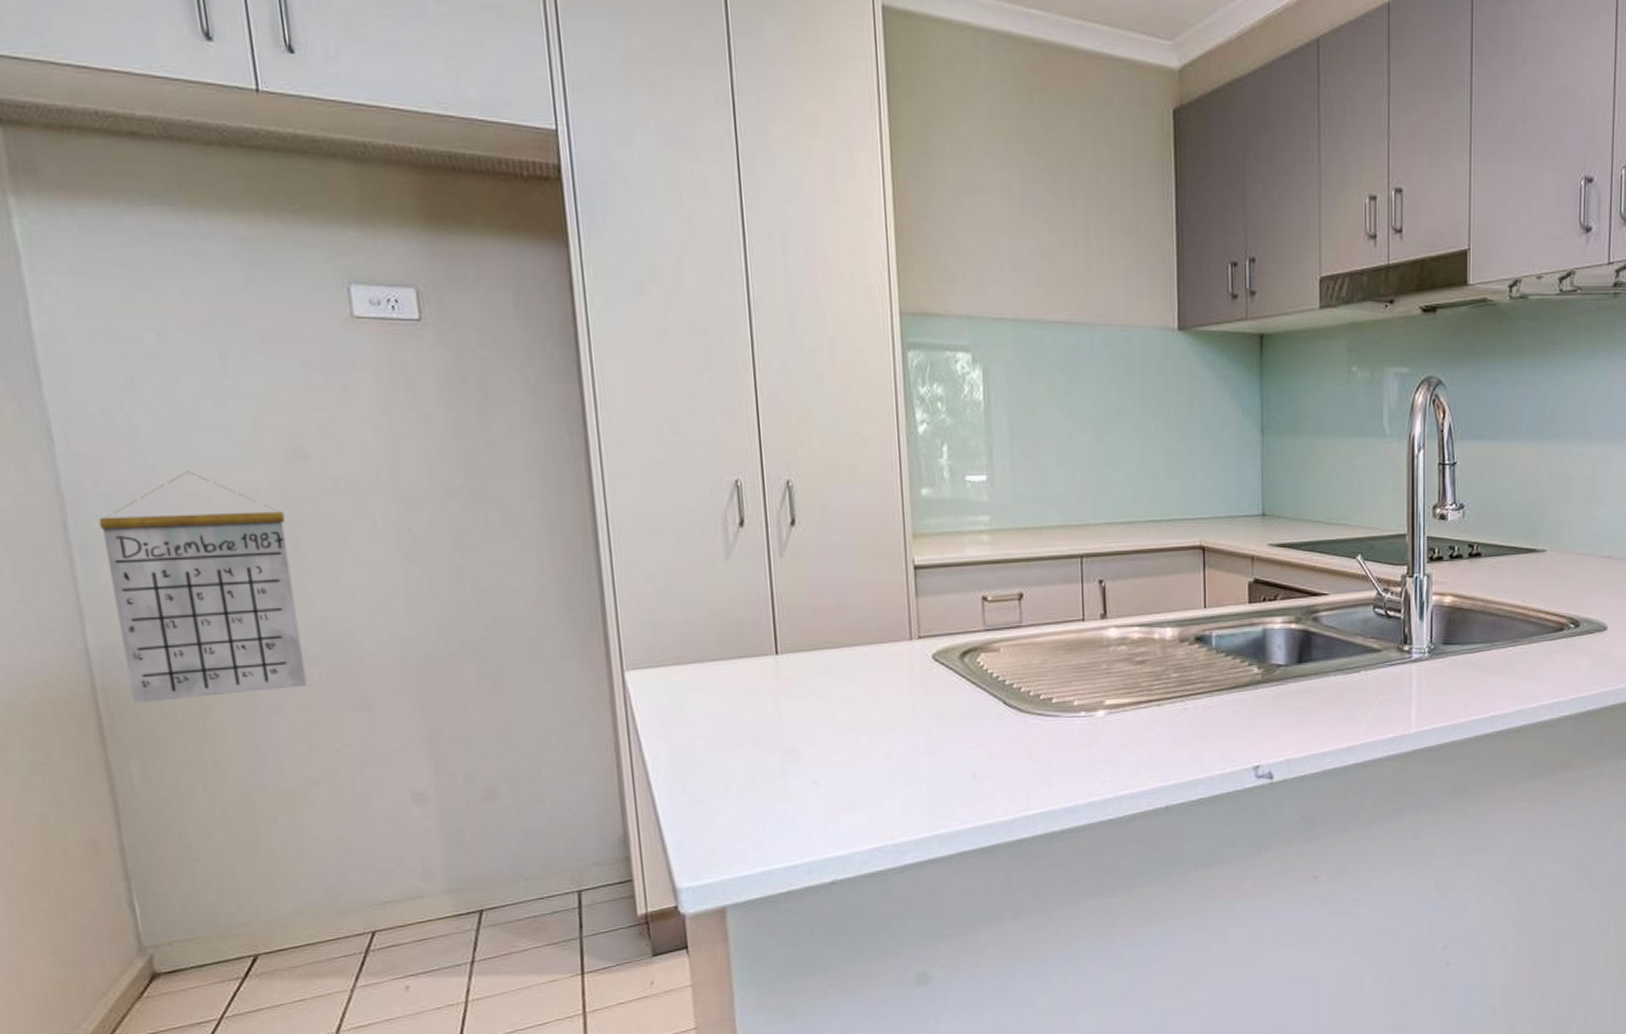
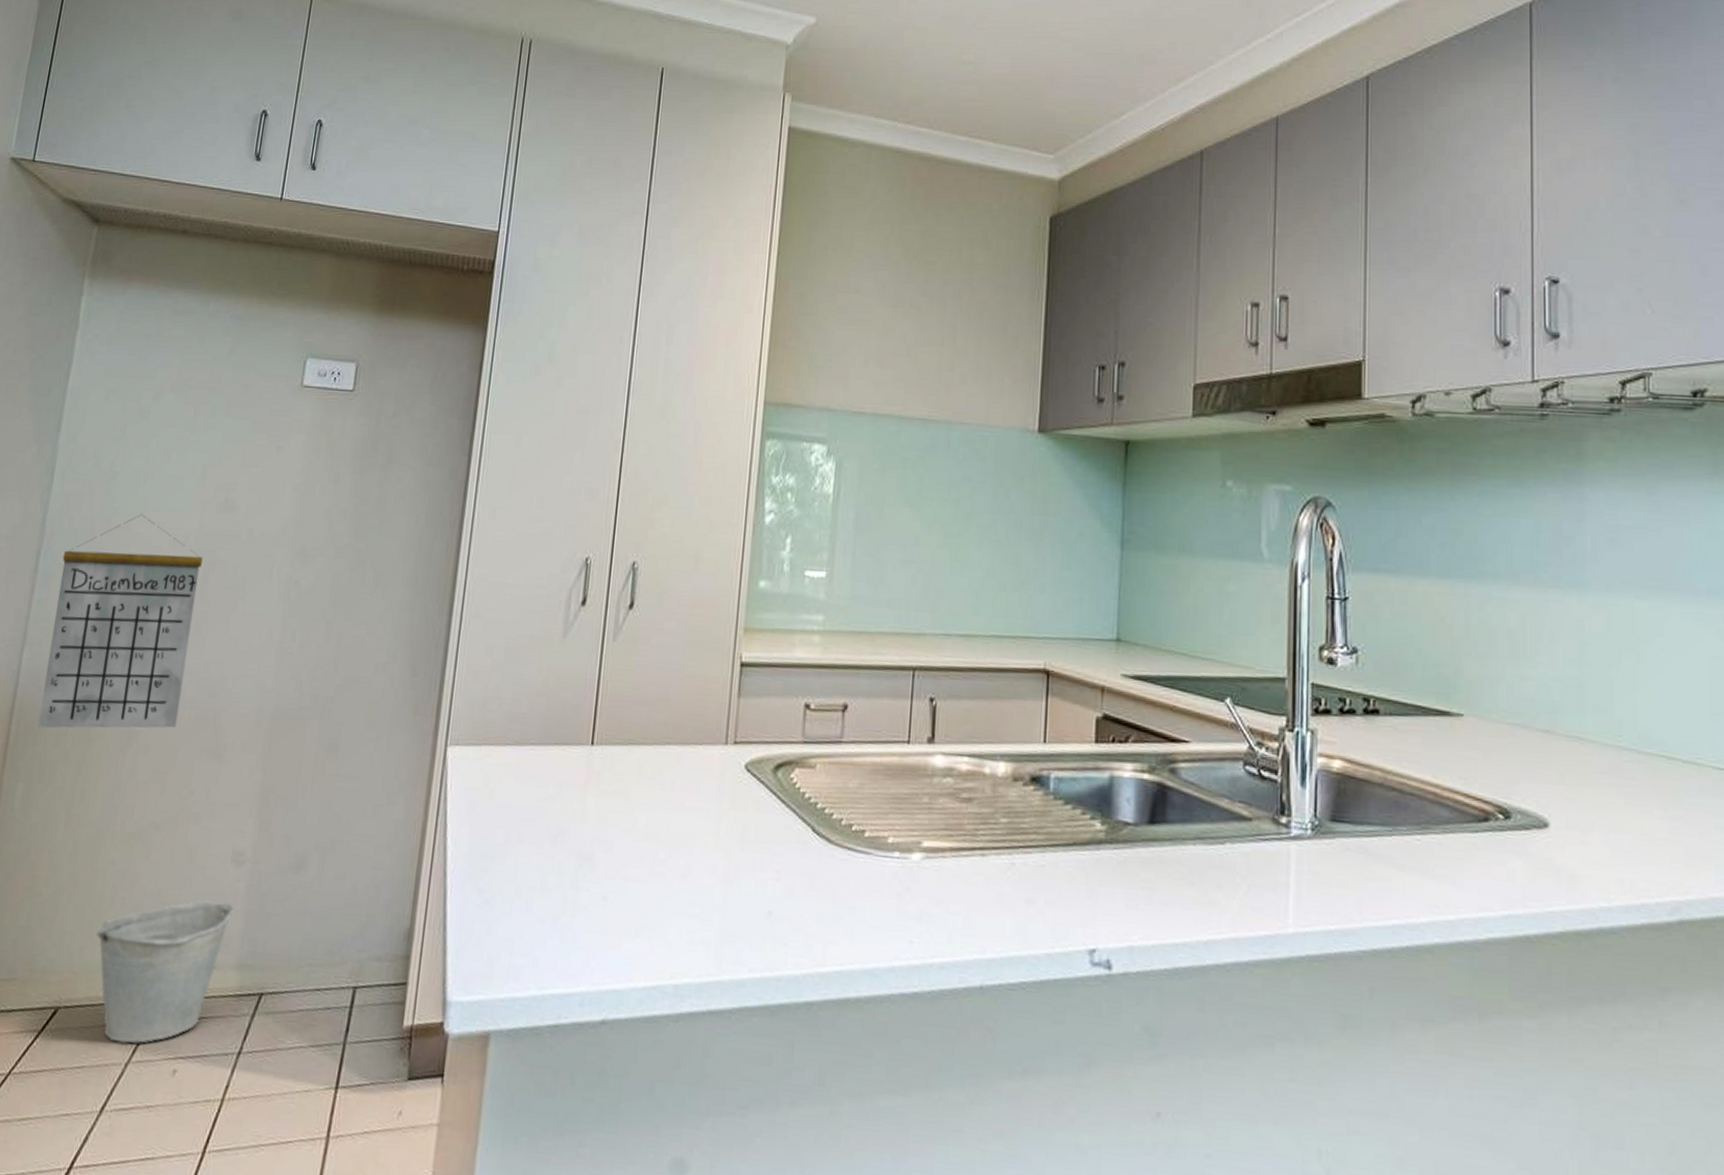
bucket: none [277,839,428,974] -> present [96,900,233,1044]

